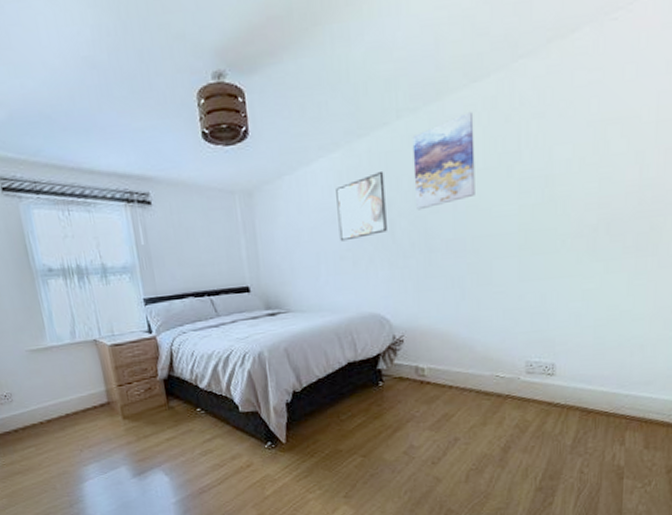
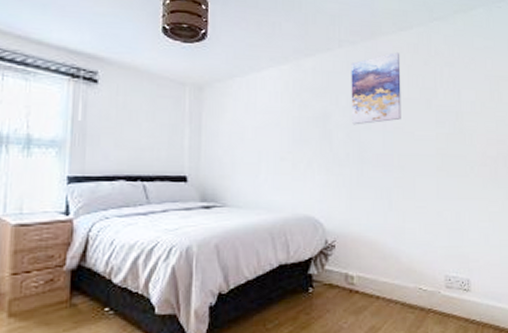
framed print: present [336,172,387,242] -> none [282,88,326,144]

